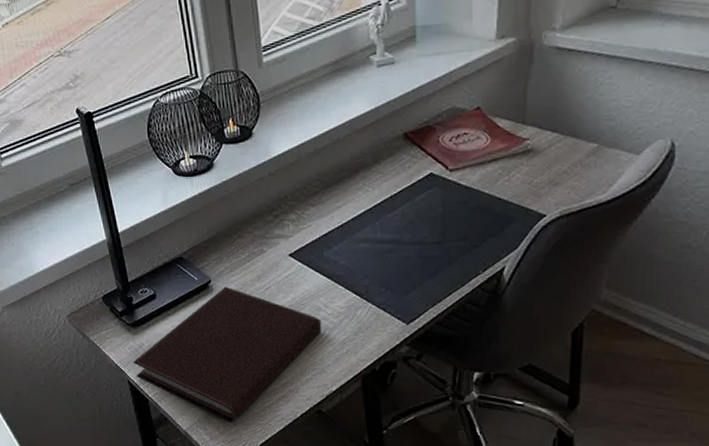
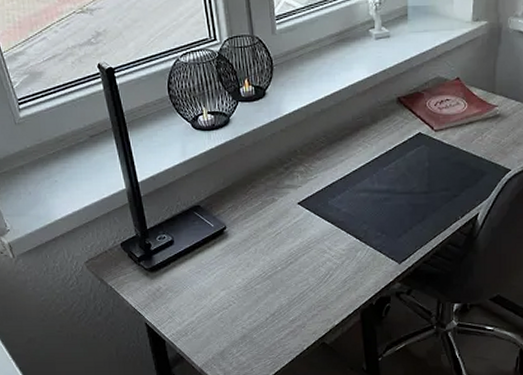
notebook: present [132,286,322,423] -> none [150,232,326,358]

